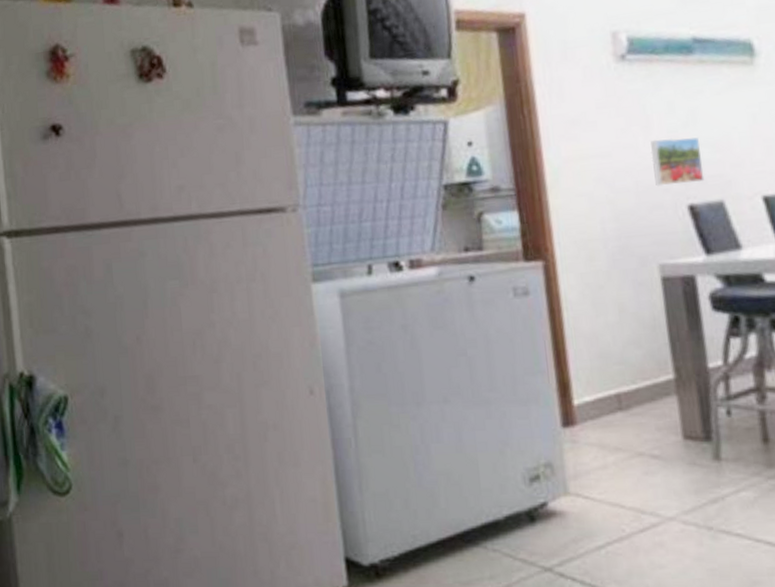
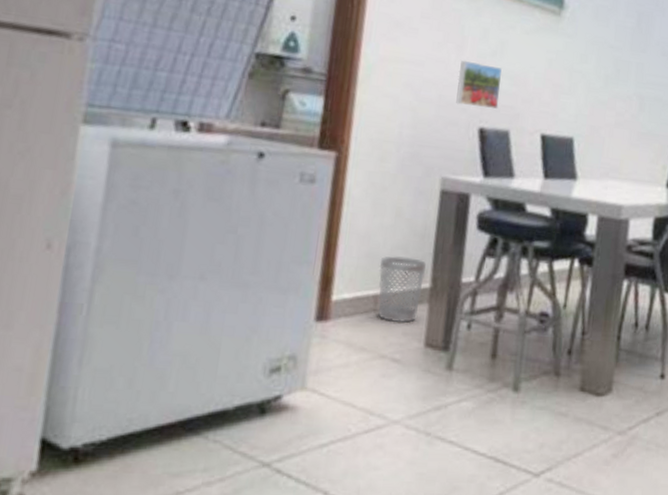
wastebasket: none [613,351,667,419] -> present [377,256,427,324]

